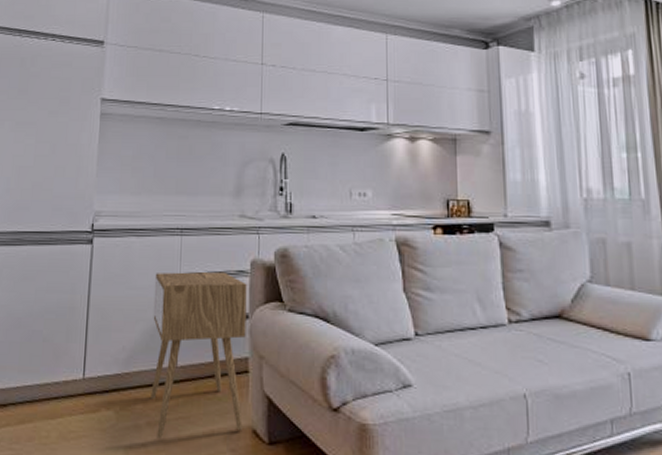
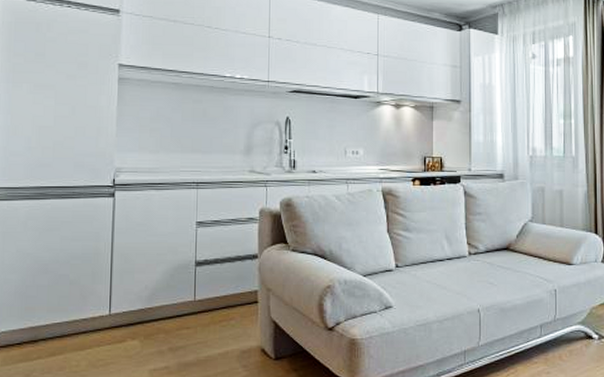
nightstand: present [151,271,247,439] -> none [172,219,256,361]

